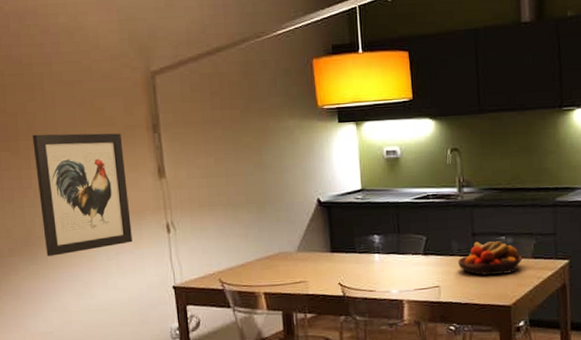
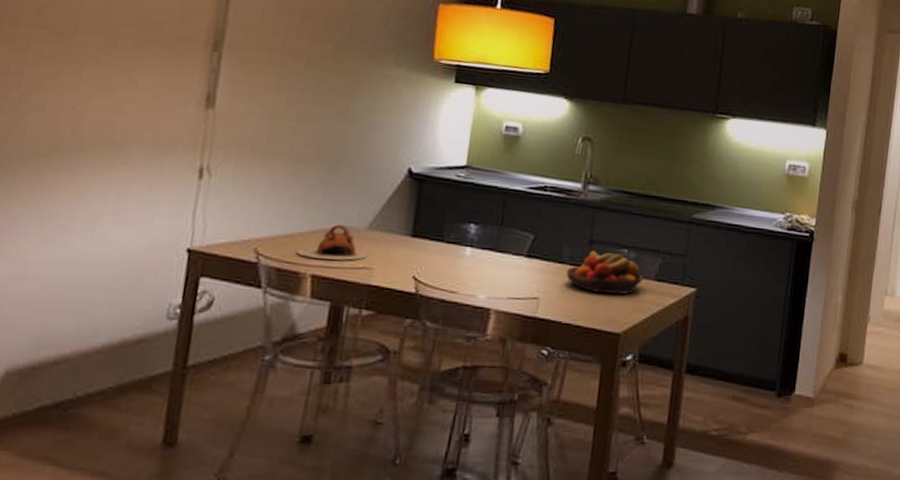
wall art: present [32,133,133,256] -> none [13,22,168,184]
teapot: none [249,251,303,280] -> present [296,224,369,261]

